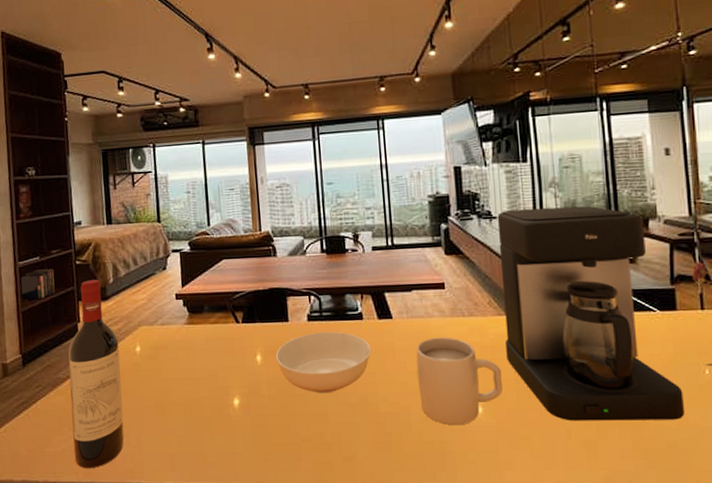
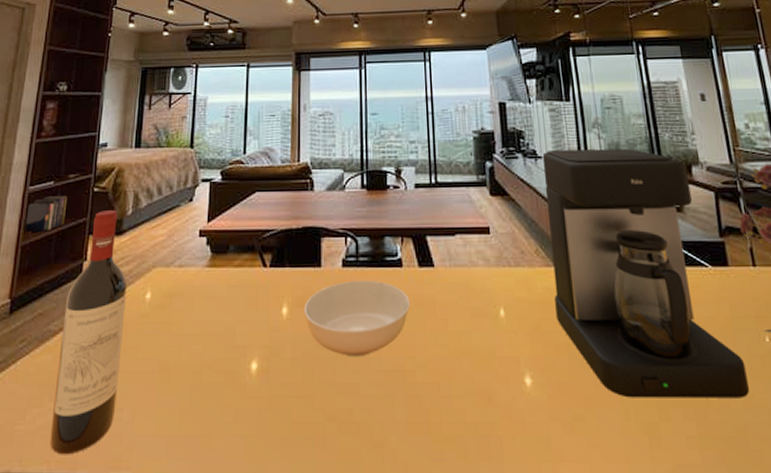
mug: present [416,337,503,426] -> none [458,290,554,402]

